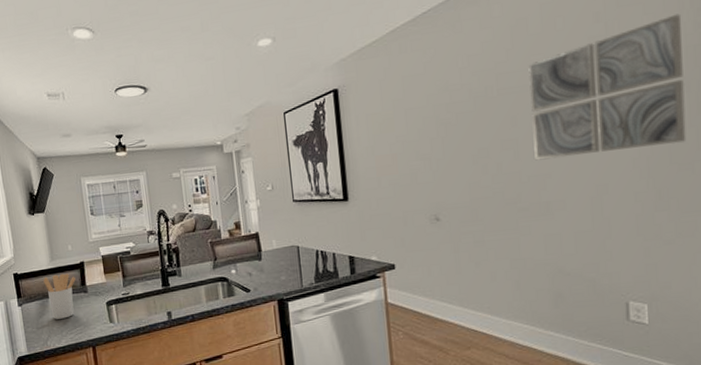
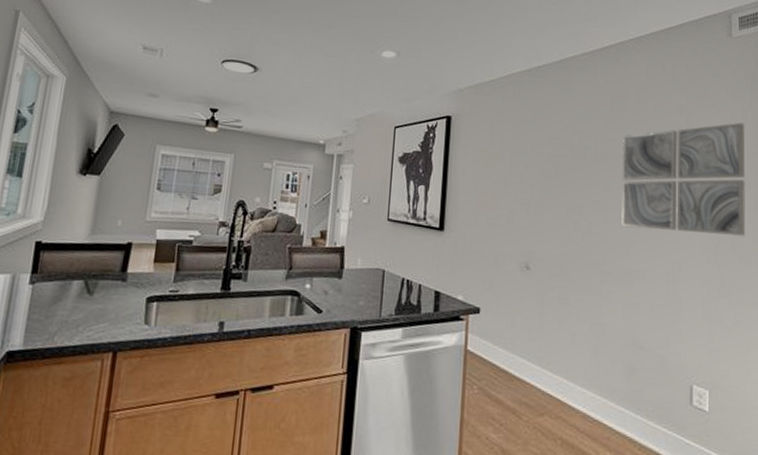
utensil holder: present [43,273,76,320] -> none [71,252,116,310]

